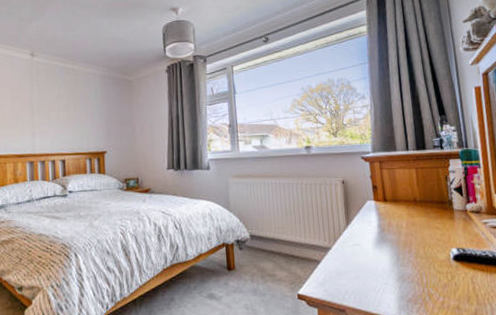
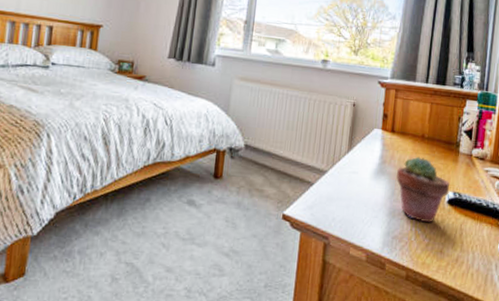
potted succulent: none [397,220,453,281] -> present [396,156,450,222]

